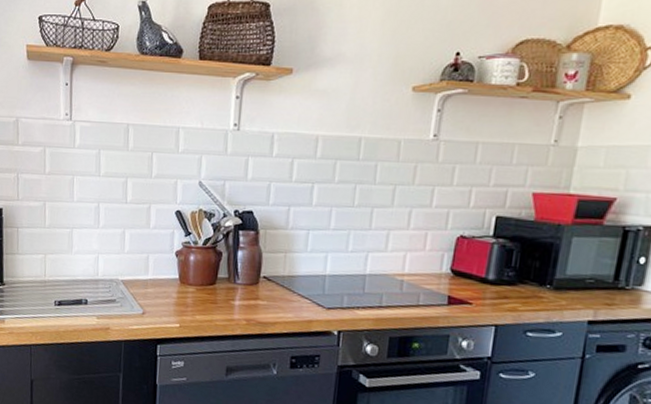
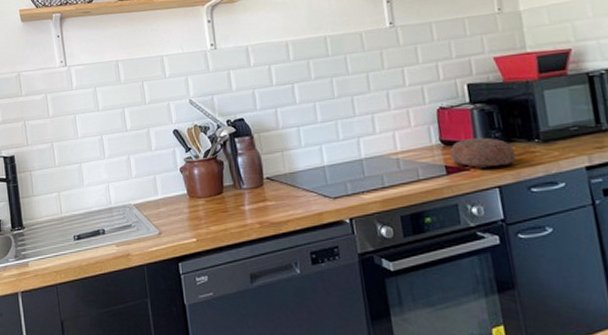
decorative bowl: none [455,272,523,307] -> present [449,137,516,170]

